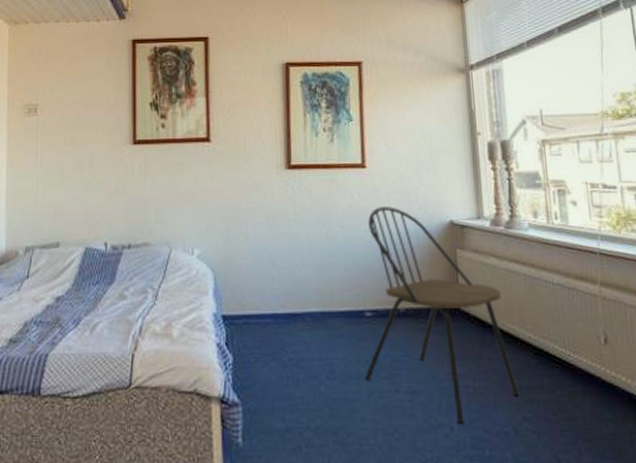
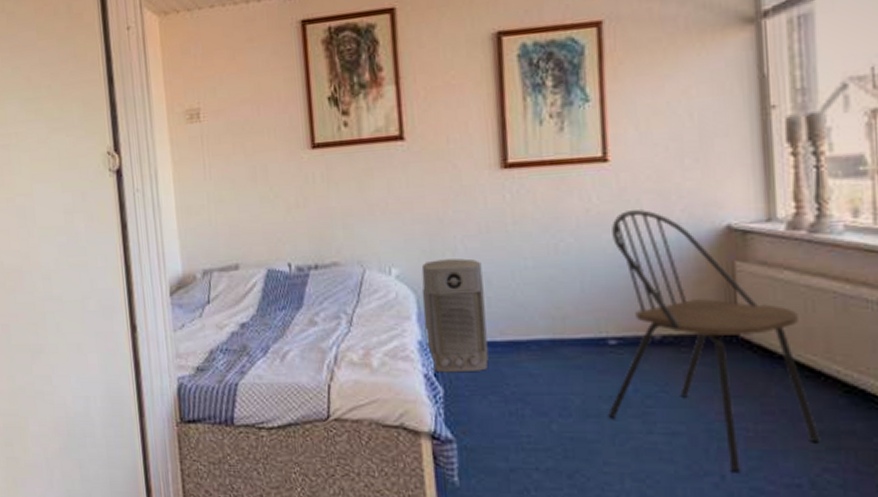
air purifier: none [218,242,271,342] -> present [421,258,489,373]

